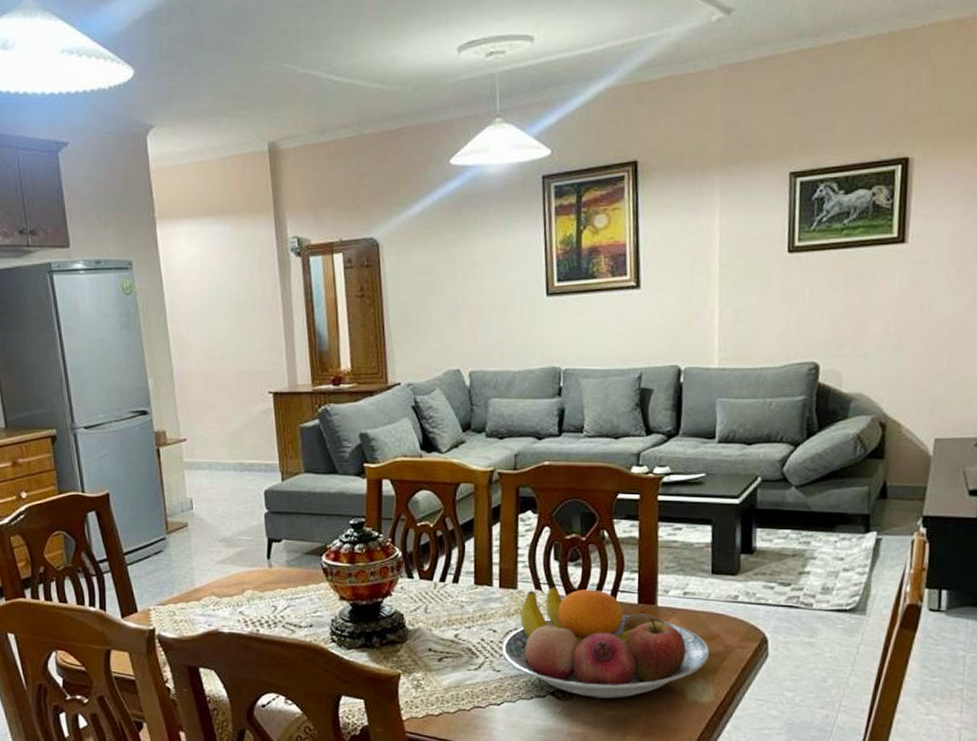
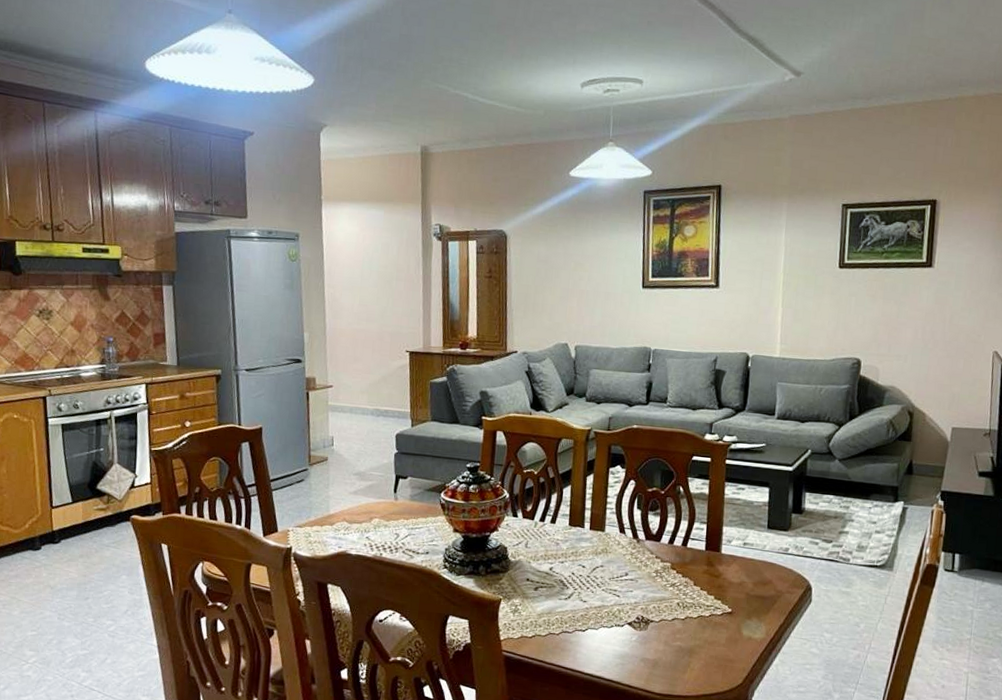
fruit bowl: present [502,587,710,699] -> none [589,532,764,631]

